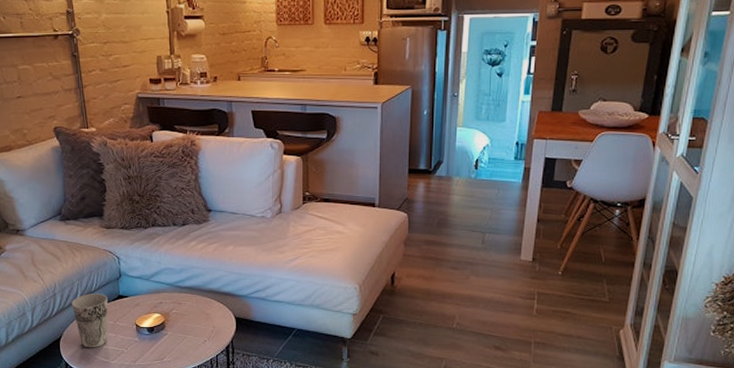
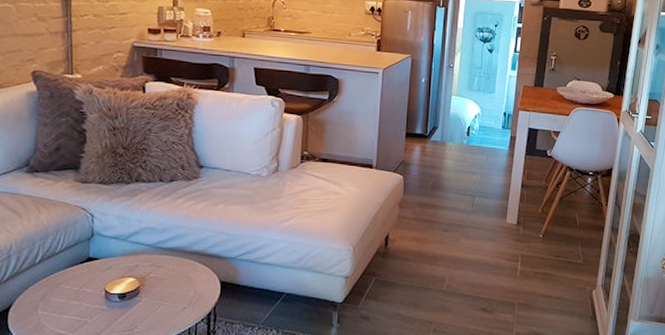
cup: present [72,294,108,348] -> none [29,255,74,319]

